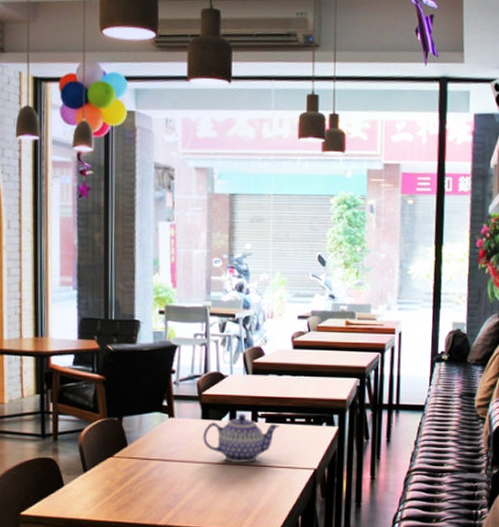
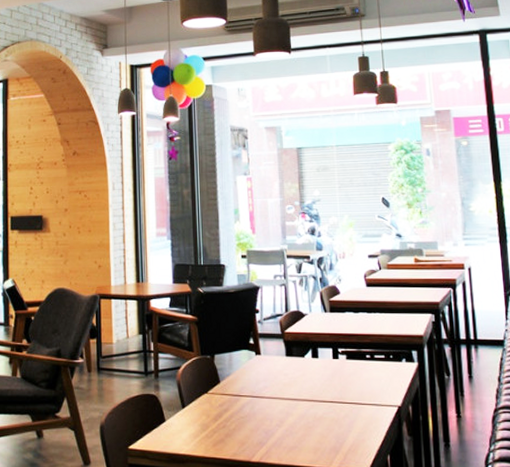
teapot: present [203,414,280,462] -> none [288,351,361,399]

